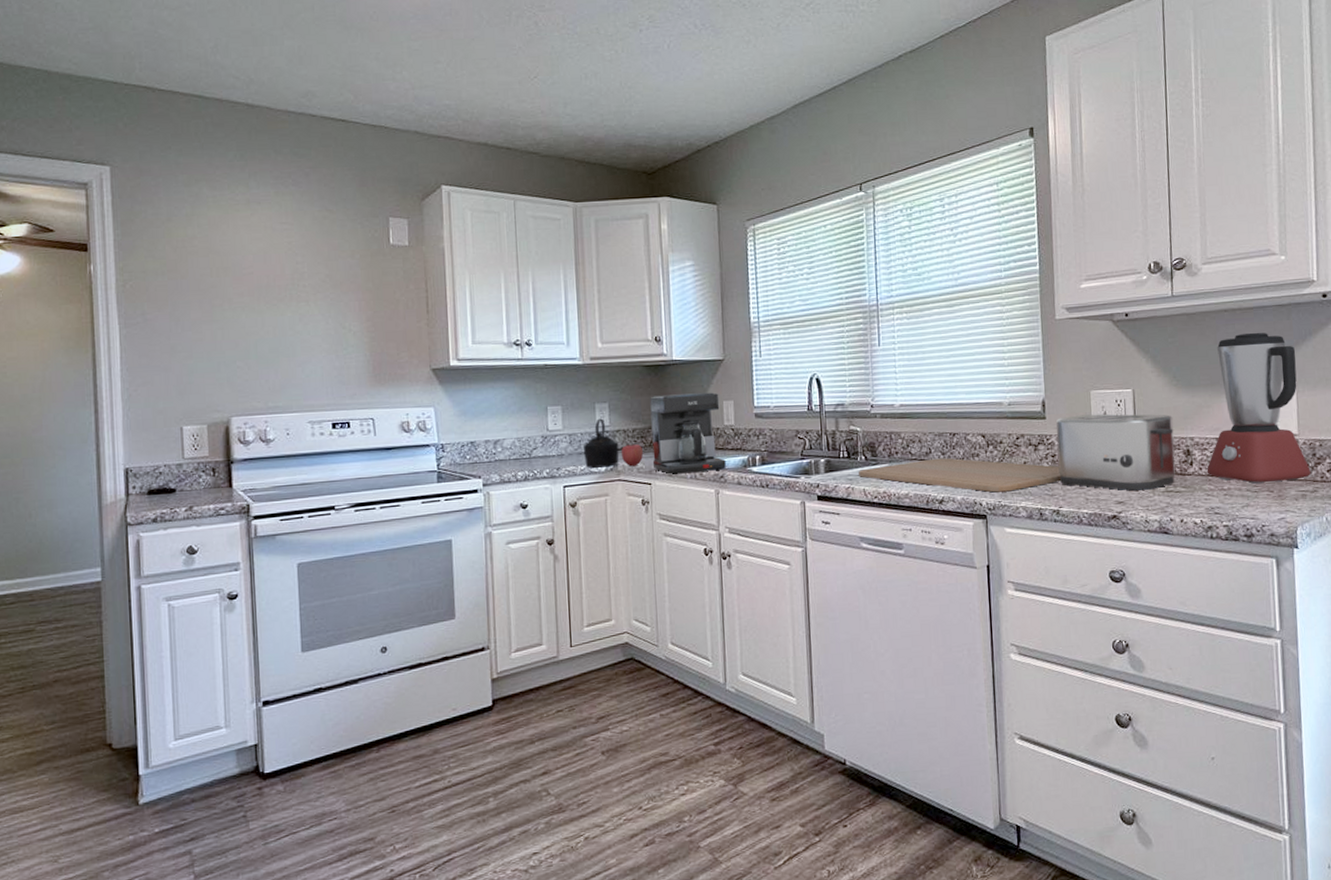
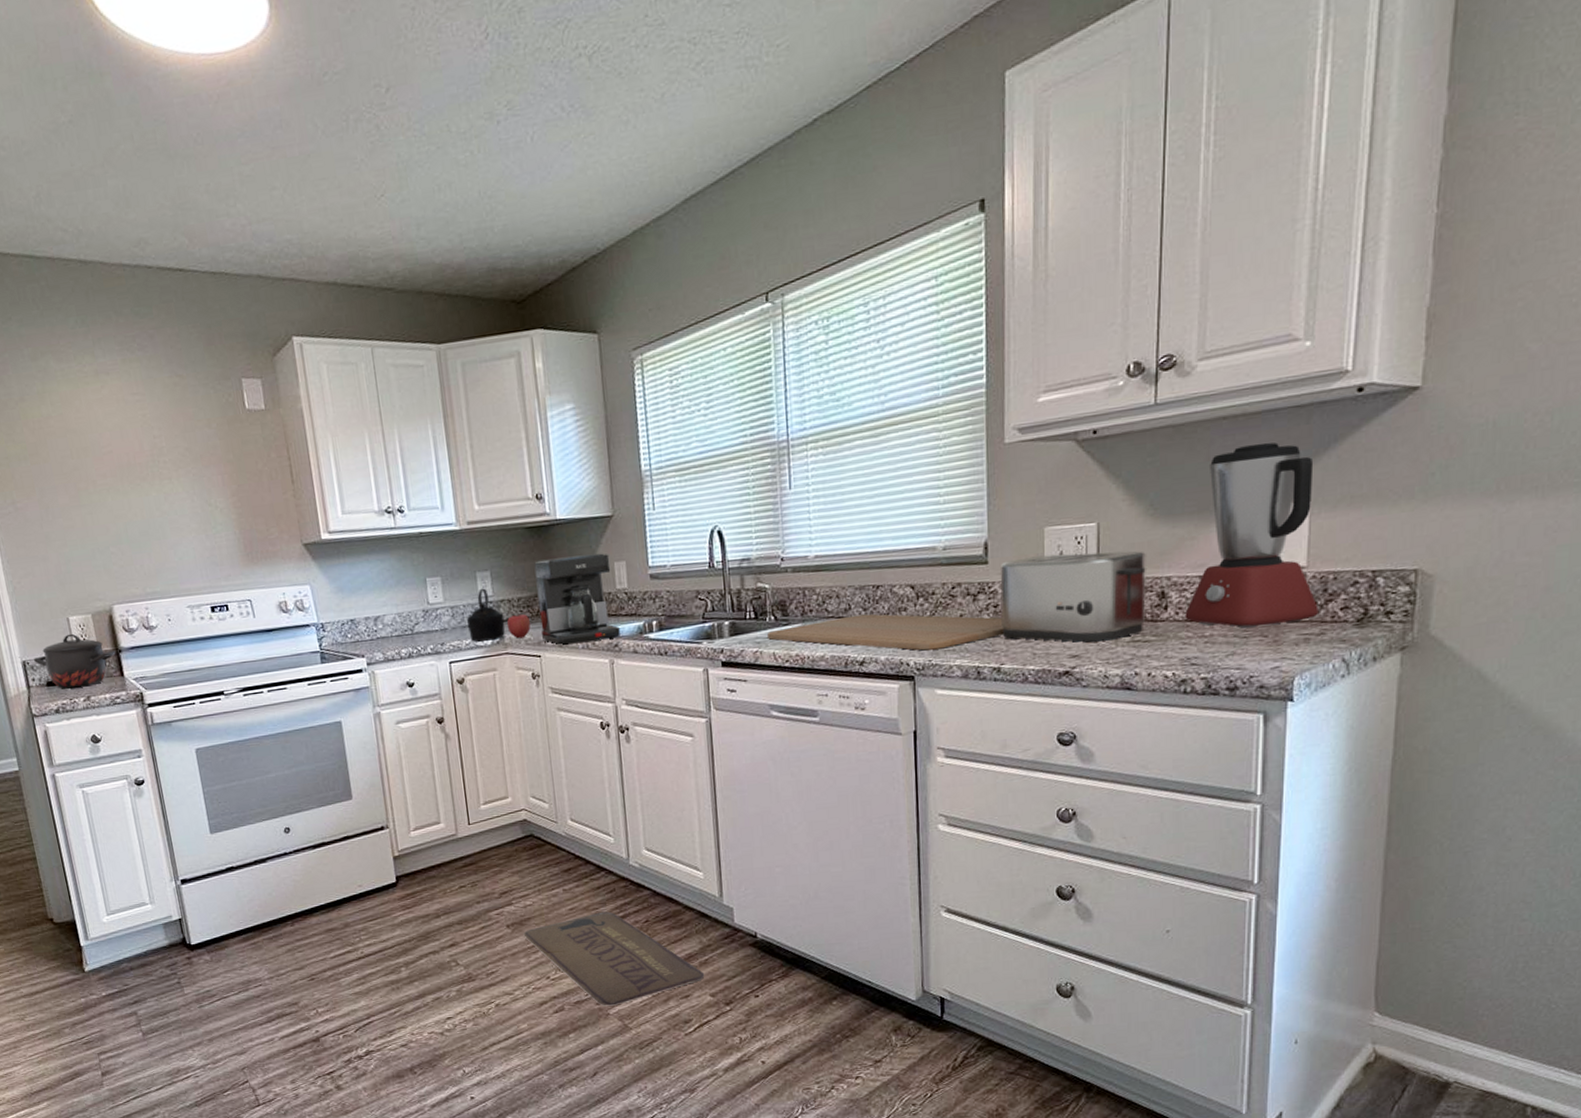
cooking pot: none [138,443,227,498] -> present [34,633,116,689]
doormat: none [618,737,794,838] -> present [523,911,704,1006]

